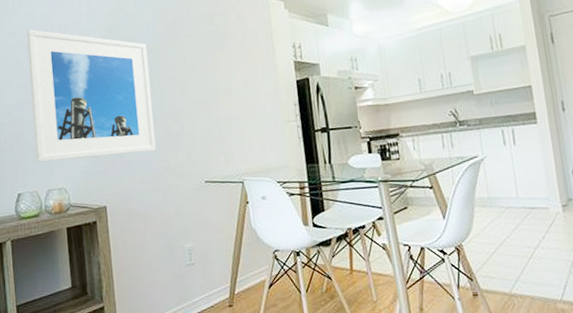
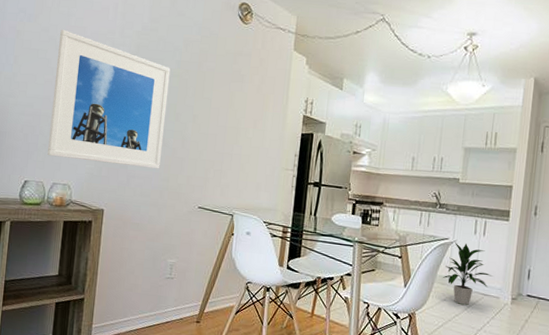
indoor plant: none [481,158,536,225] -> present [442,243,493,305]

